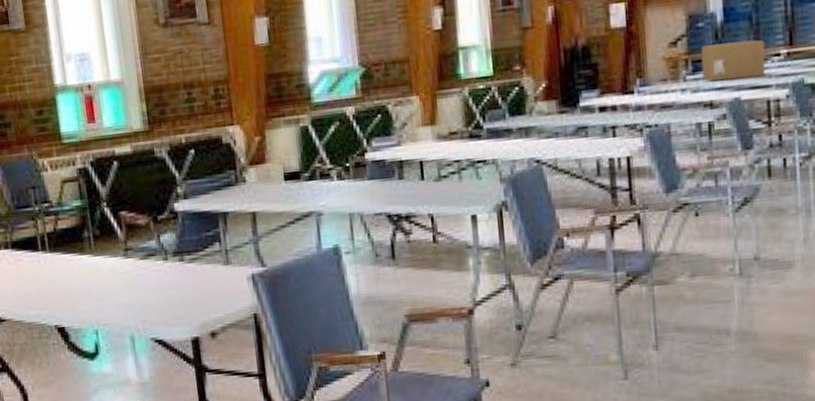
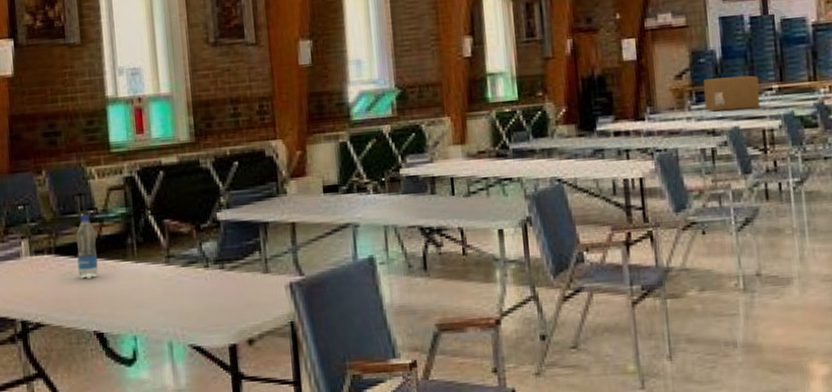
bottle: none [32,208,56,273] -> present [76,214,98,279]

